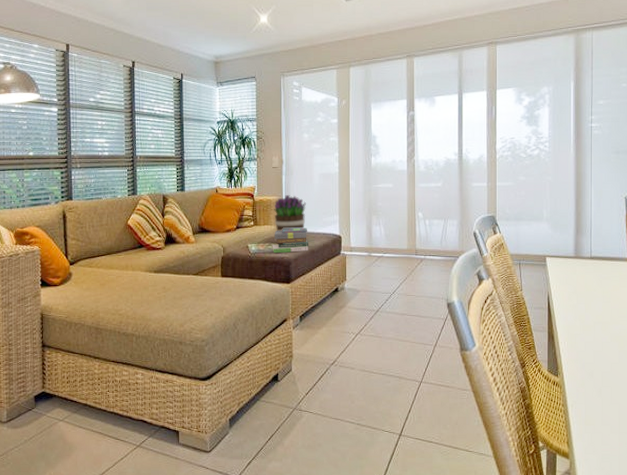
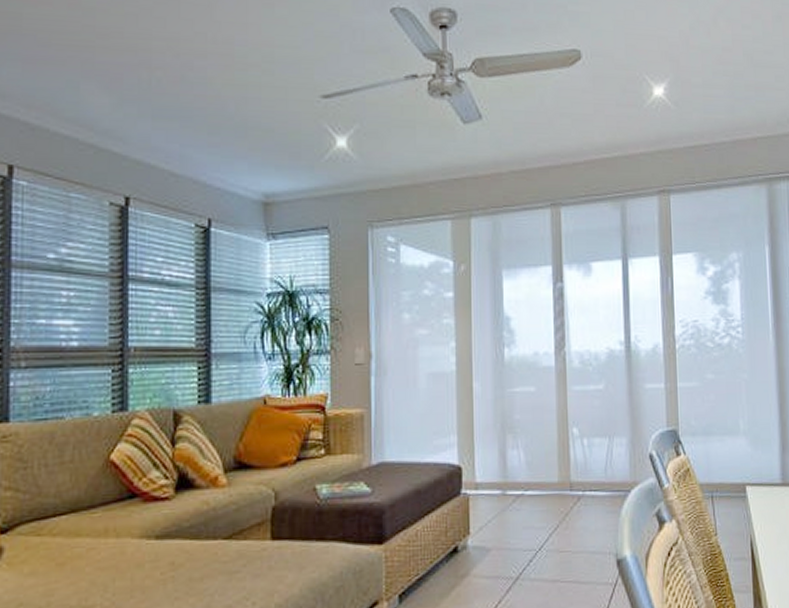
books: present [272,227,309,254] -> none [354,455,413,498]
bouquet: present [274,194,306,232] -> none [357,405,407,463]

